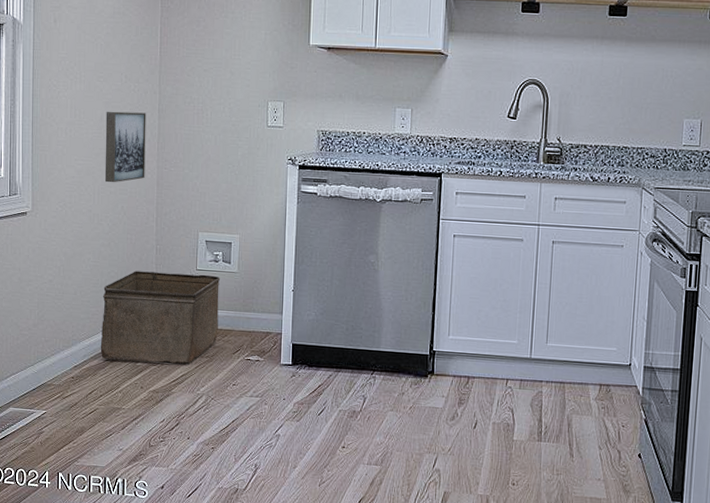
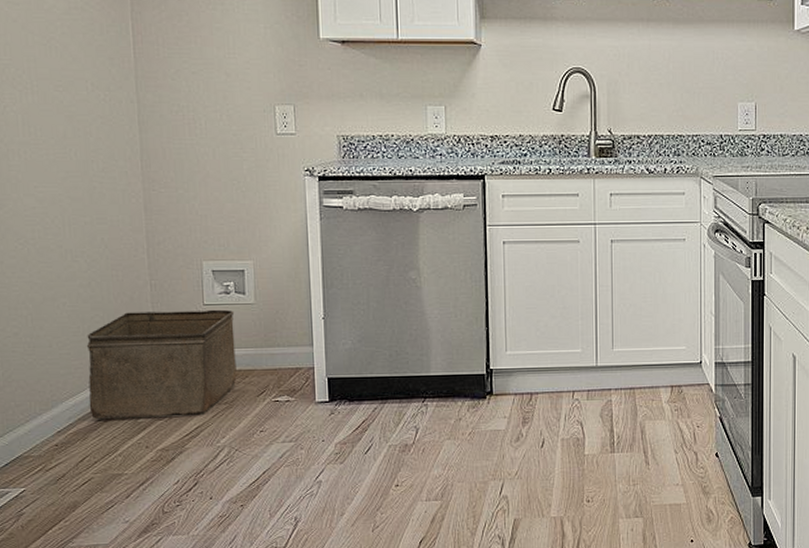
wall art: present [104,111,146,183] -> none [70,126,128,212]

